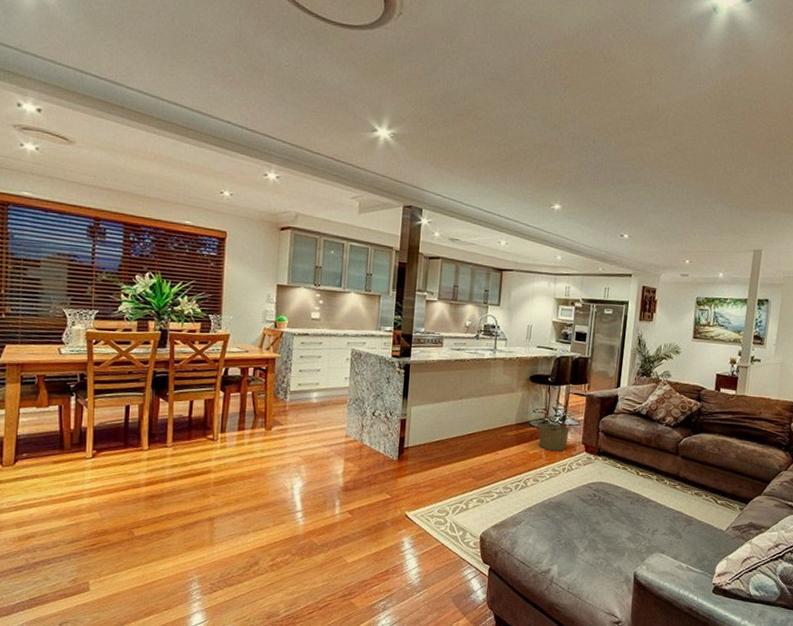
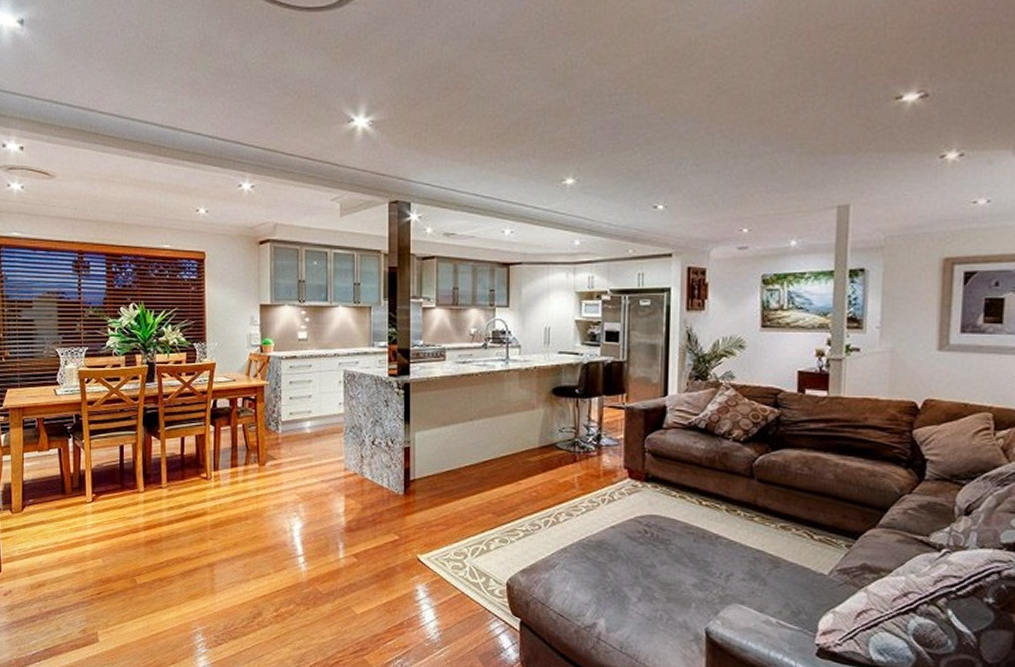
basket: present [538,423,570,452] -> none [568,444,607,479]

